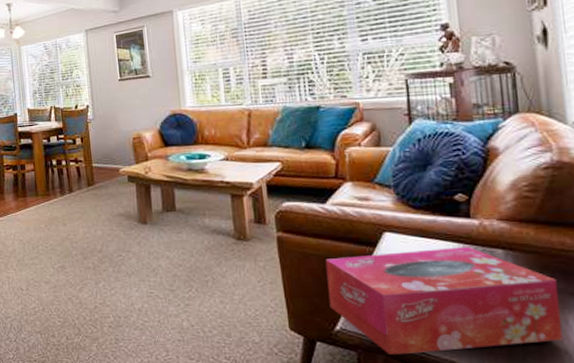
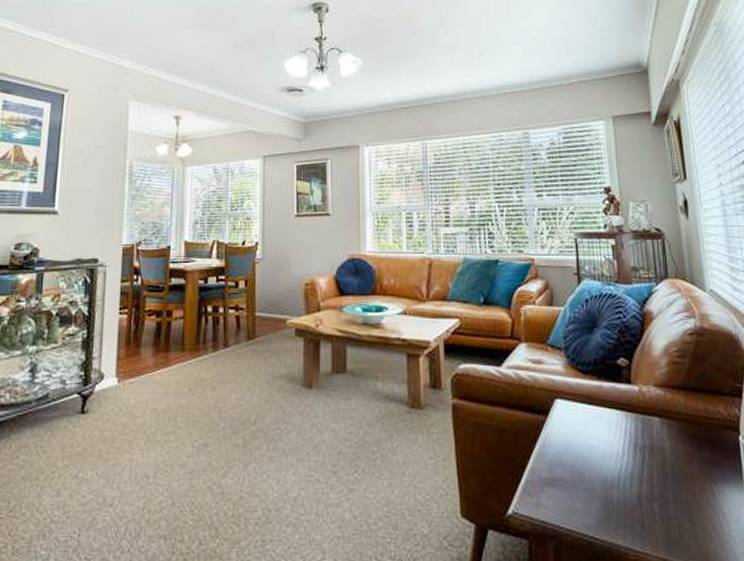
tissue box: present [325,246,564,355] -> none [499,414,712,541]

